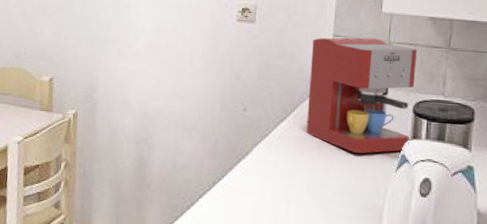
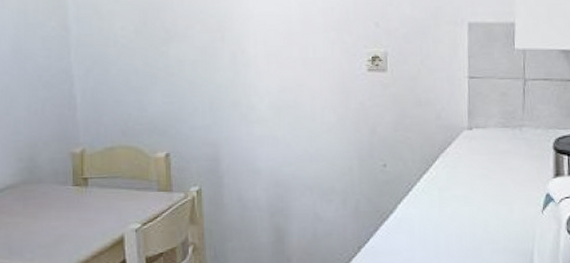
coffee maker: present [306,37,418,154] -> none [448,77,553,198]

